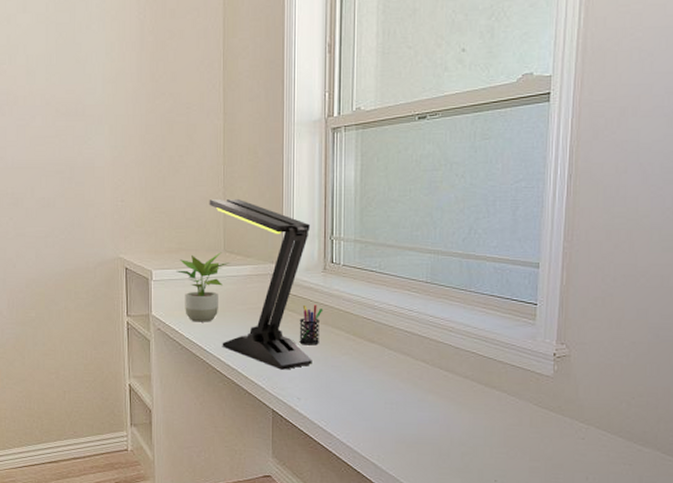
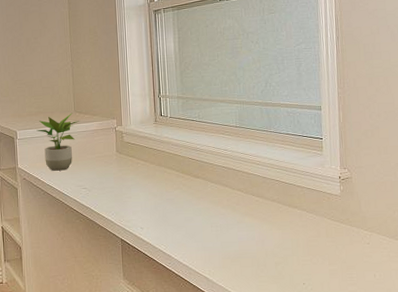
desk lamp: present [209,198,312,370] -> none [60,69,151,205]
pen holder: present [299,304,324,346] -> none [138,150,157,184]

